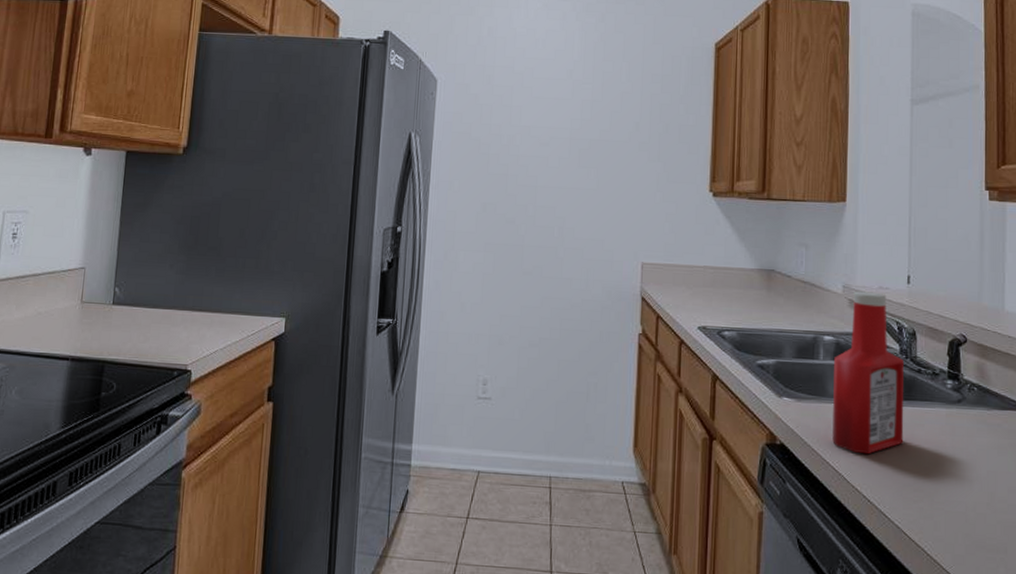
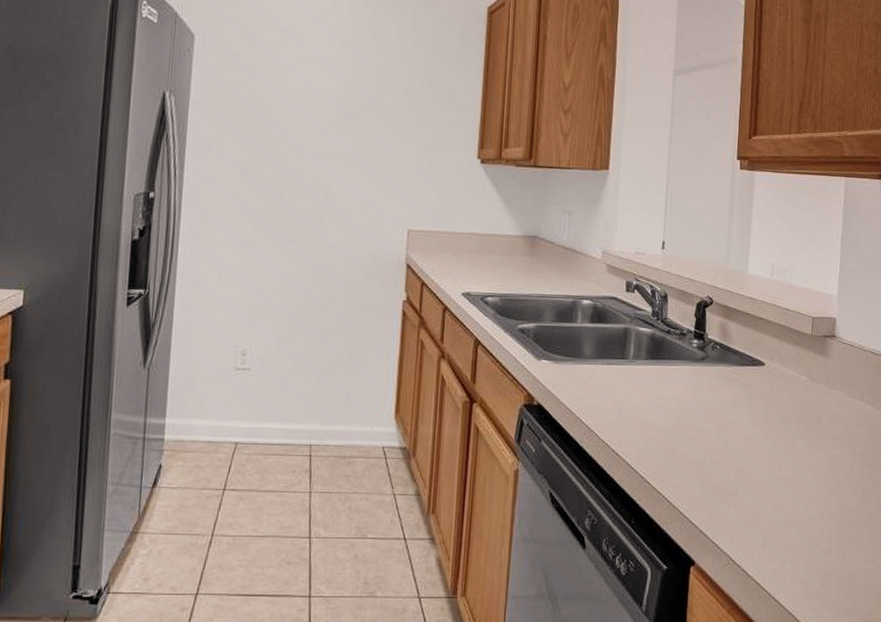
ketchup bottle: present [832,291,904,455] -> none [586,256,655,411]

